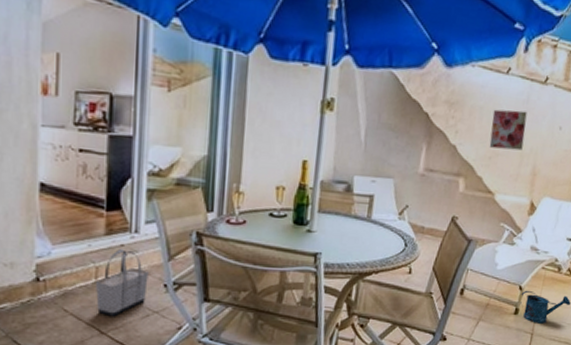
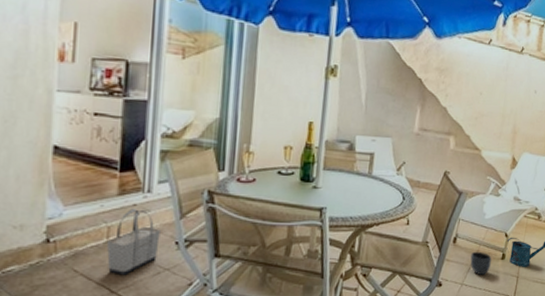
planter: none [478,304,503,331] -> present [470,251,492,276]
wall art: present [489,109,528,151] -> none [475,75,507,112]

